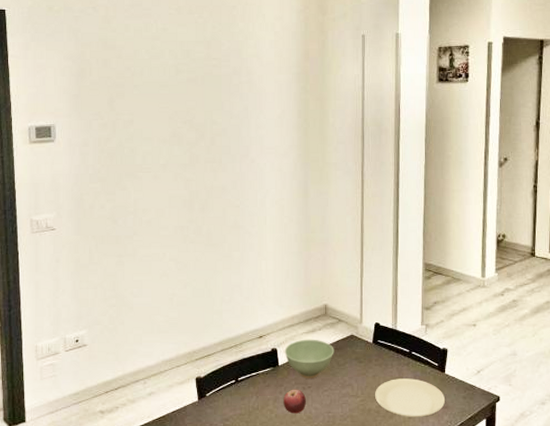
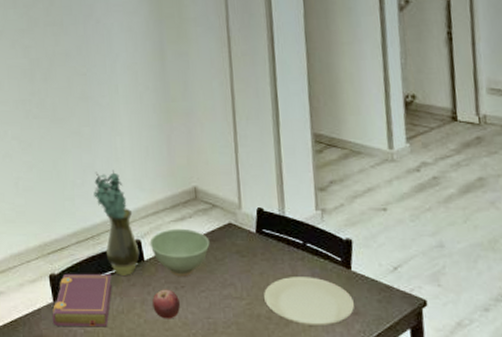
book: none [196,376,250,421] -> present [52,273,112,327]
vase: none [239,289,275,378] -> present [94,170,140,275]

